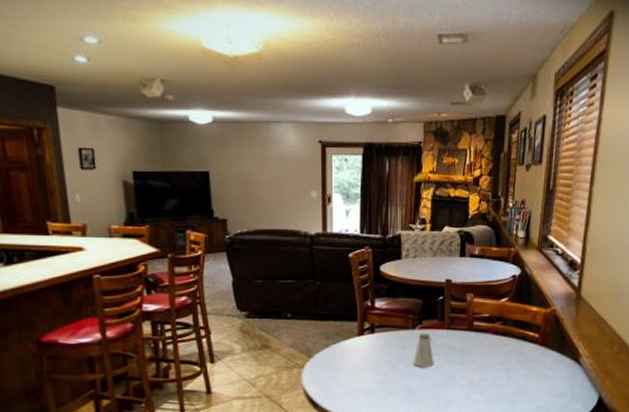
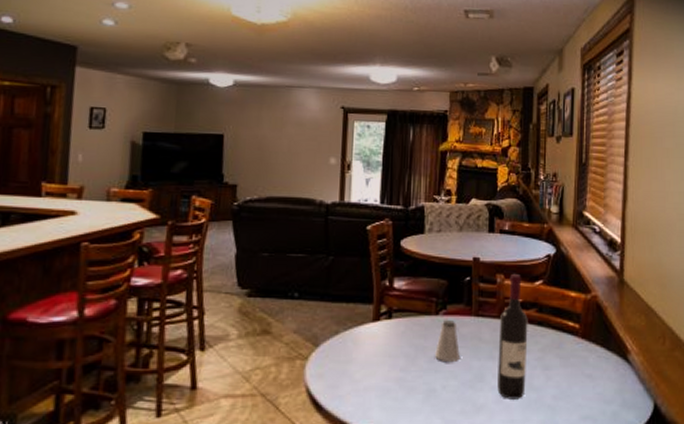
wine bottle: none [466,292,494,396] -> present [497,273,528,399]

